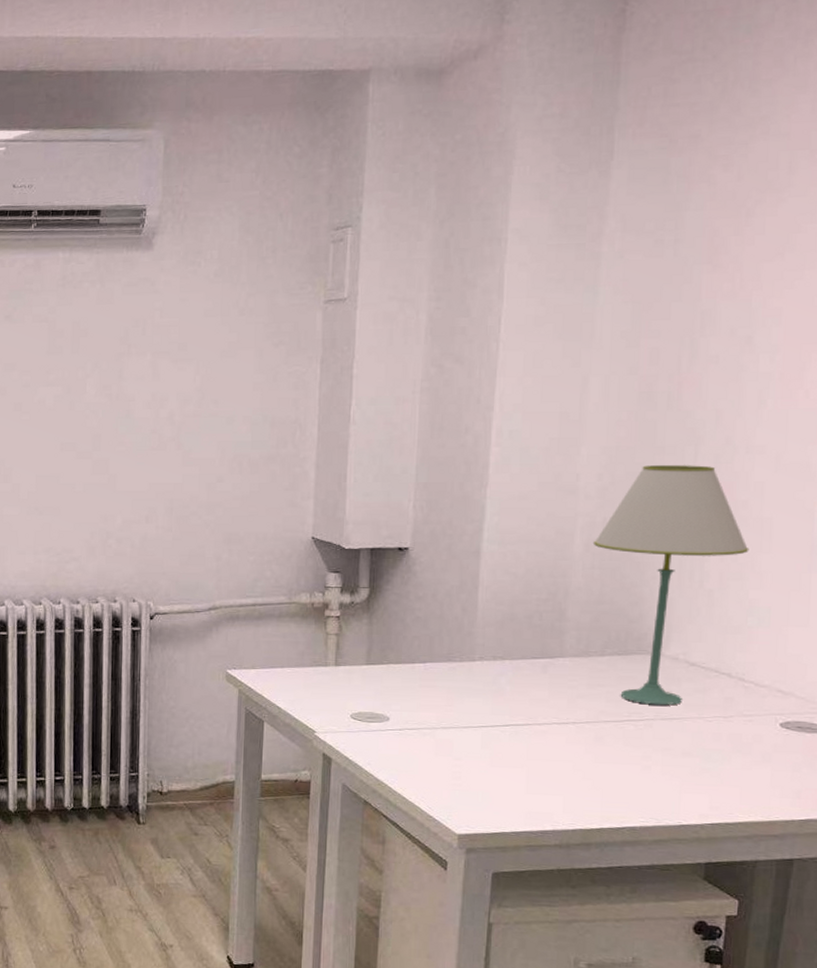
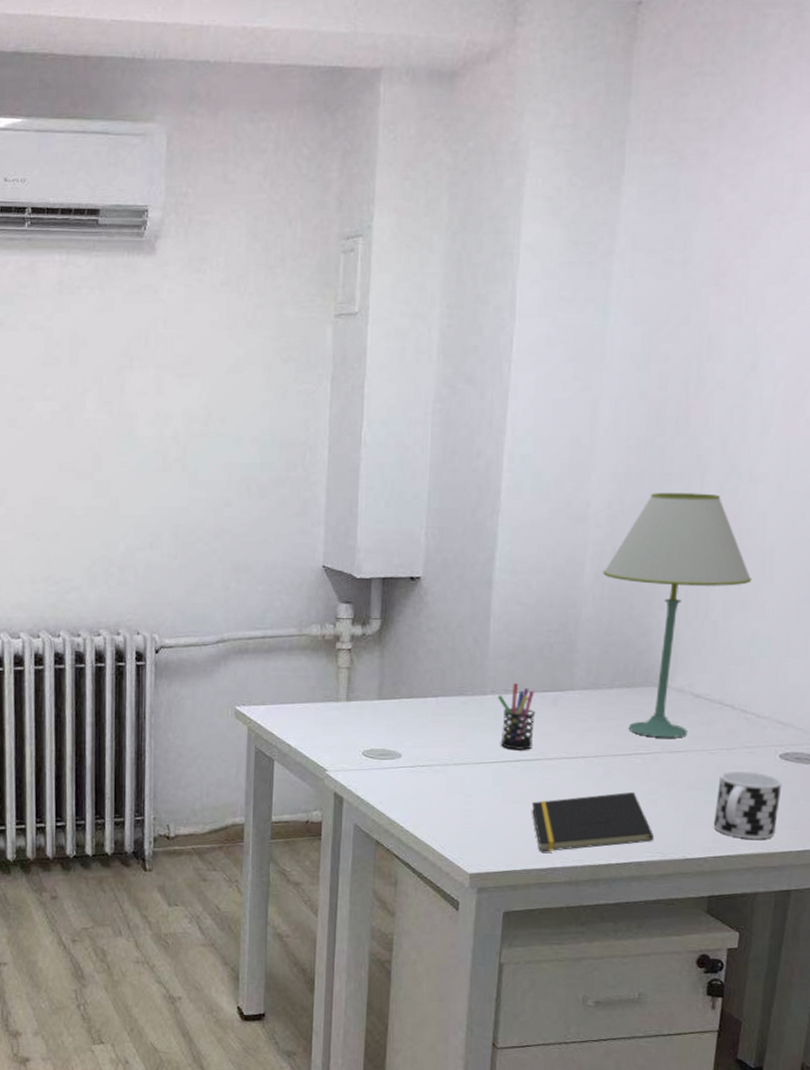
pen holder: none [485,650,525,716] -> present [497,683,536,751]
notepad: none [521,757,648,815] -> present [531,791,655,852]
cup: none [710,739,783,808] -> present [713,771,782,839]

